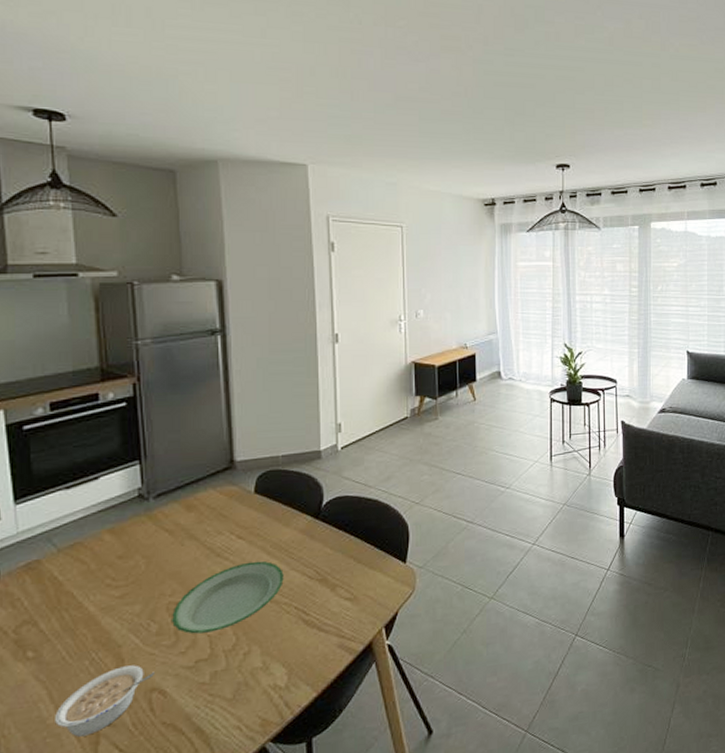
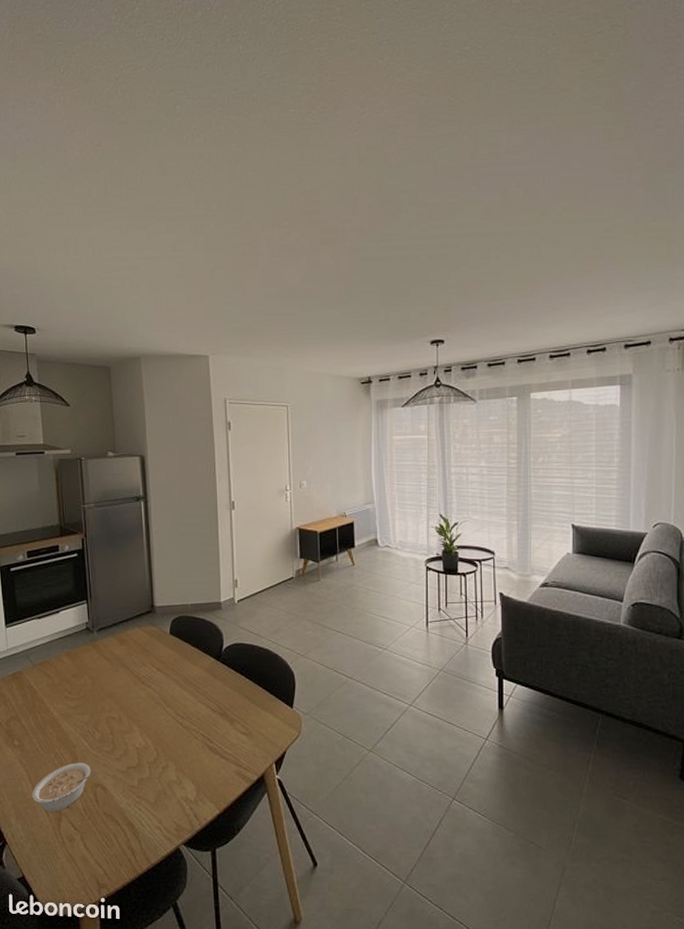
plate: present [172,561,284,634] -> none [110,691,193,745]

